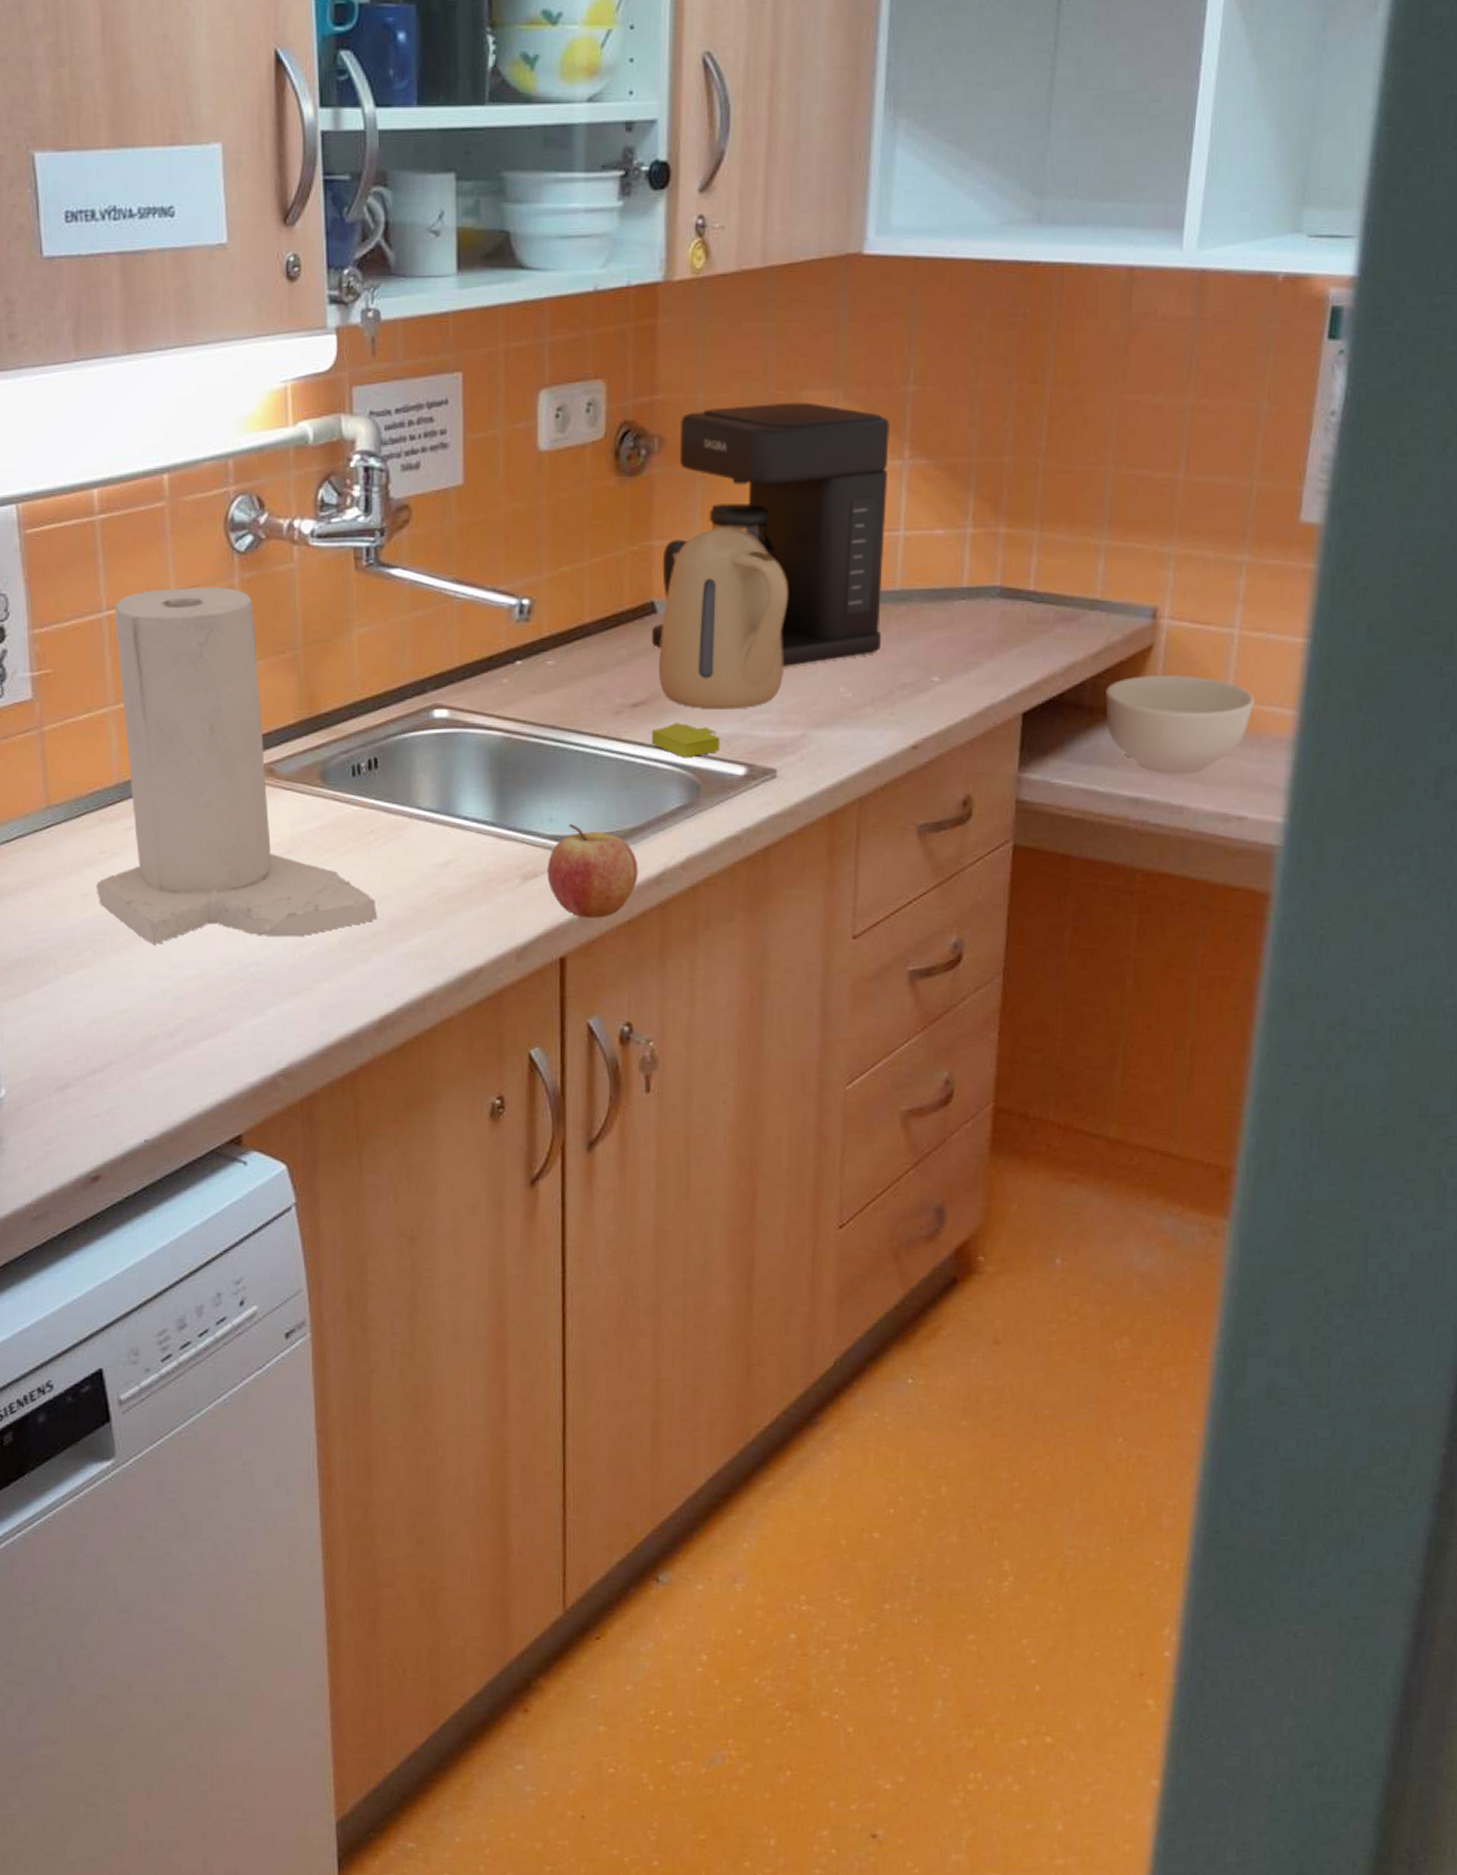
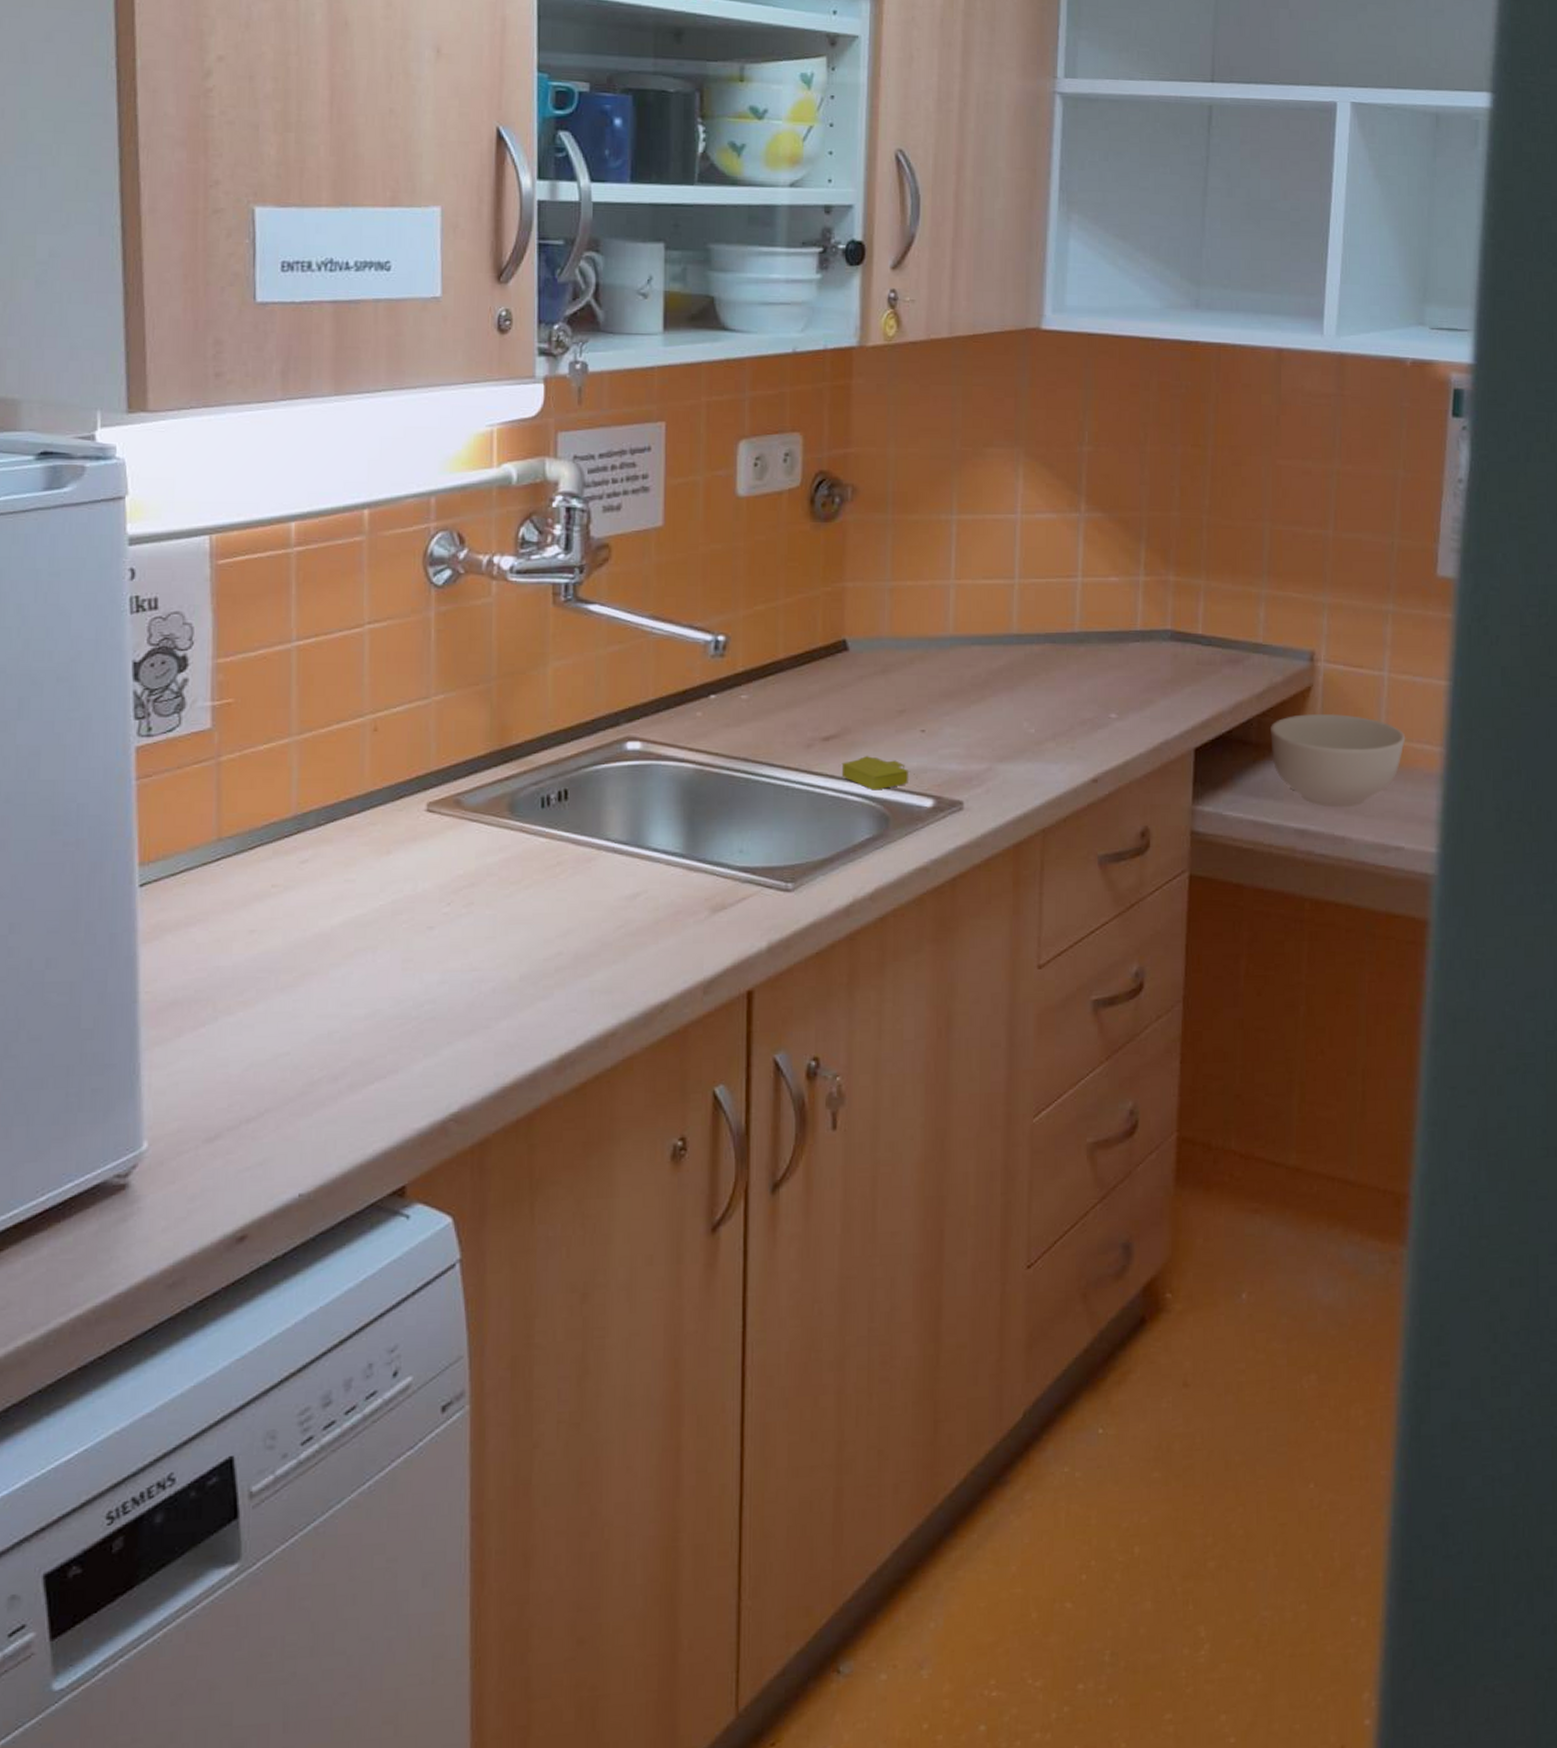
paper towel: present [95,587,377,945] -> none [264,619,561,982]
fruit: present [546,824,638,918] -> none [736,855,828,951]
coffee maker: present [652,402,889,666] -> none [844,458,1067,703]
kettle: present [658,527,788,710] -> none [849,571,974,744]

